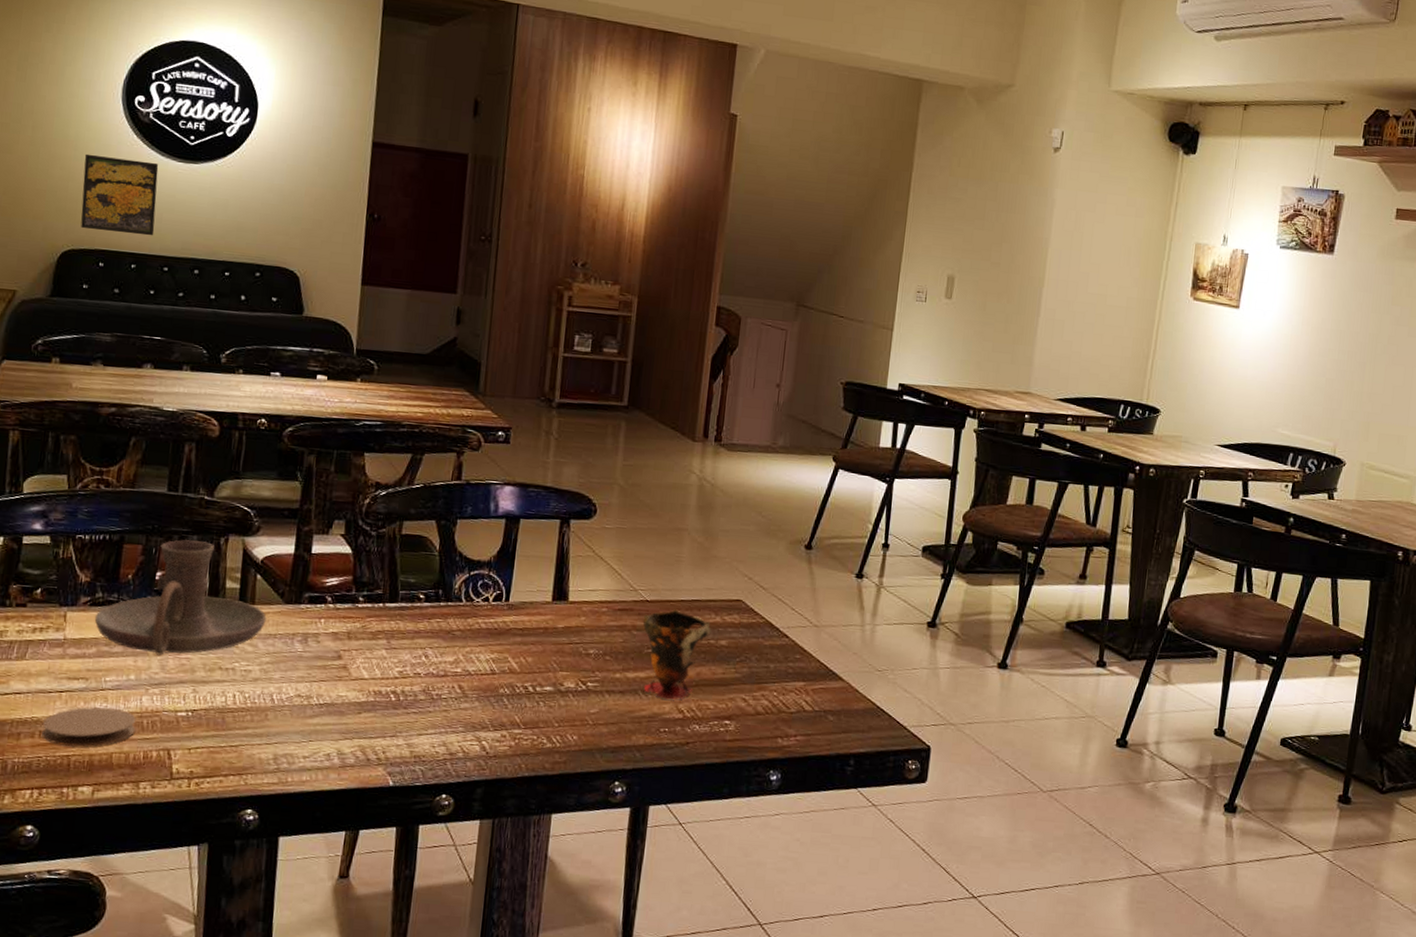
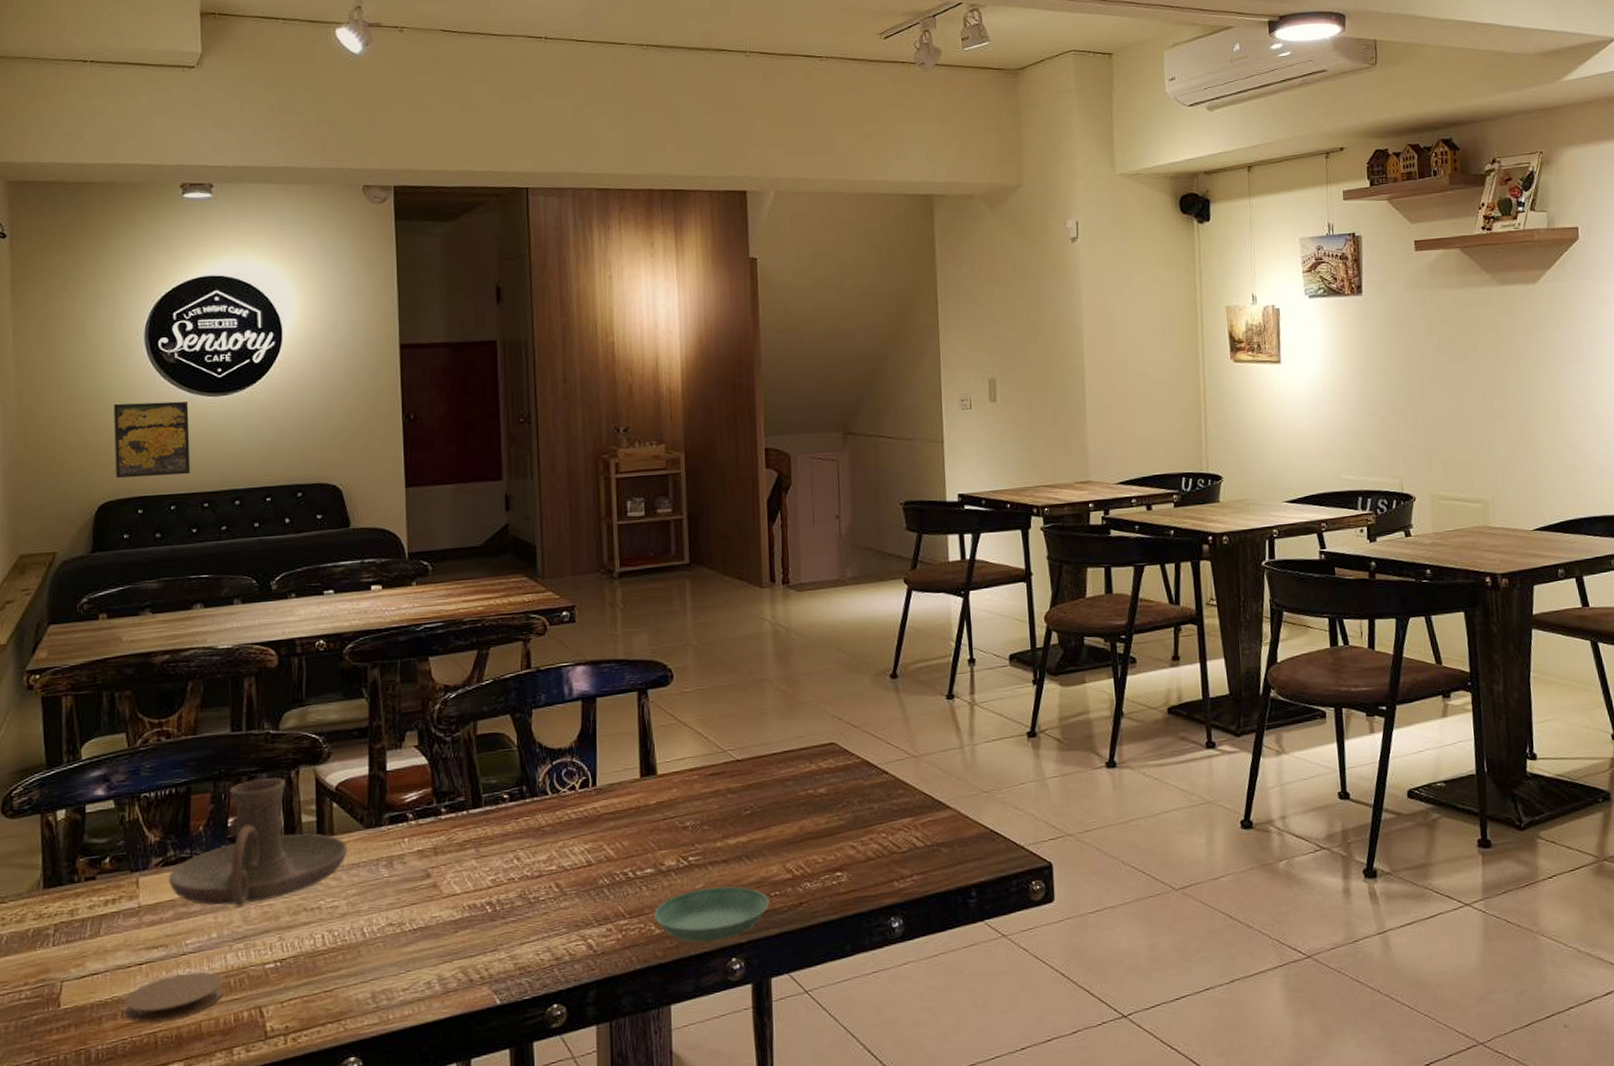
saucer: none [548,713,658,765] -> present [654,886,769,943]
cup: present [642,609,711,699] -> none [736,764,808,861]

